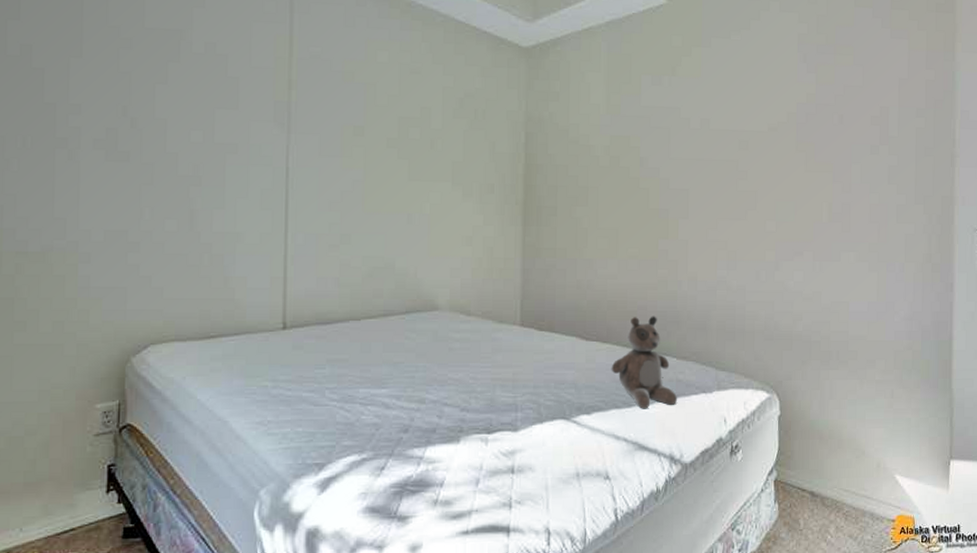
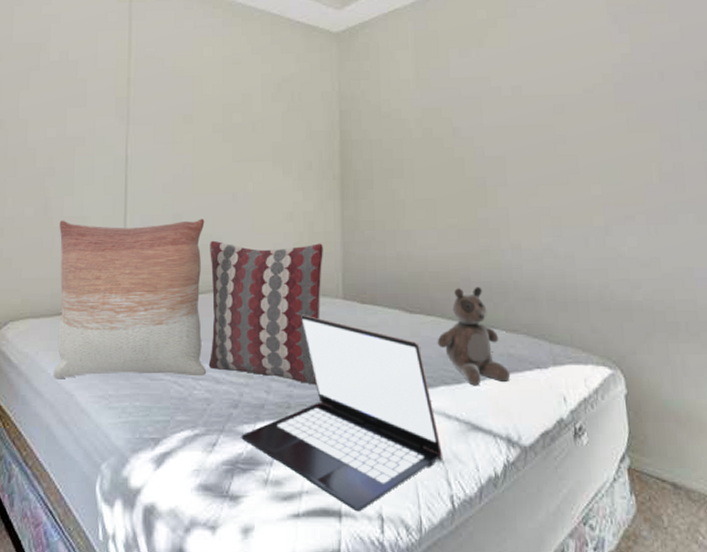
pillow: none [203,236,376,404] -> present [53,219,207,378]
pillow: none [378,263,503,409] -> present [208,240,324,385]
laptop: none [411,341,610,526] -> present [241,315,443,510]

